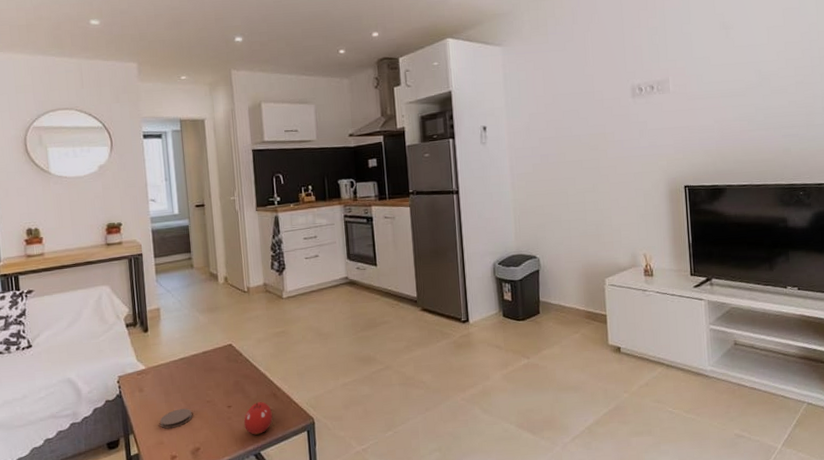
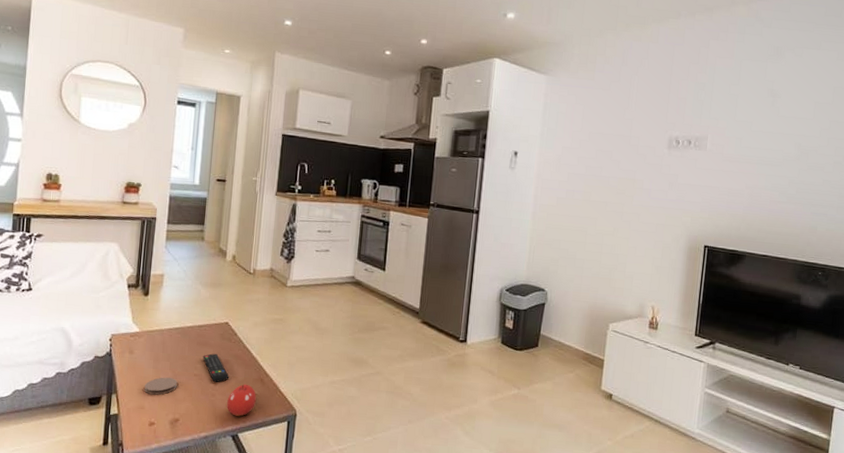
remote control: none [212,377,242,405] -> present [203,353,229,382]

